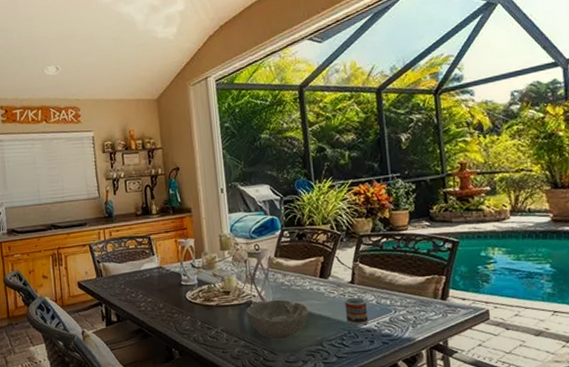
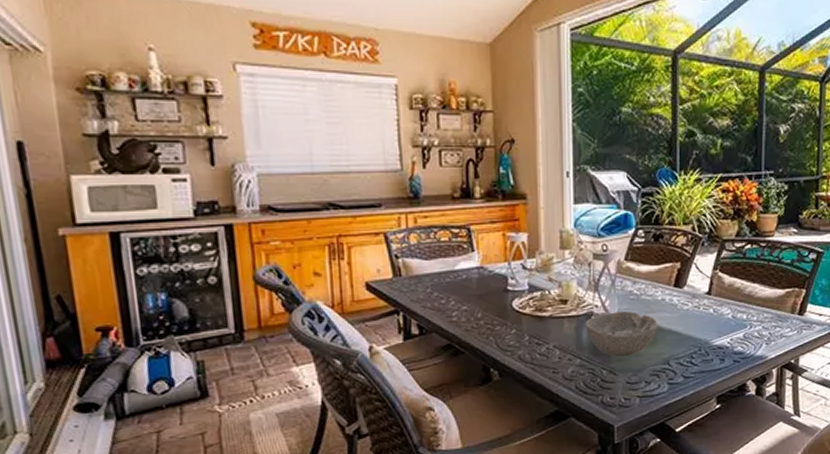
cup: present [344,297,369,326] -> none [698,310,722,342]

